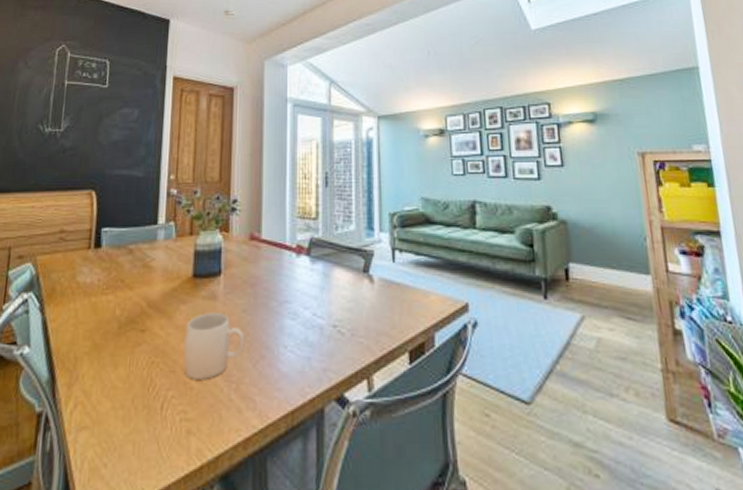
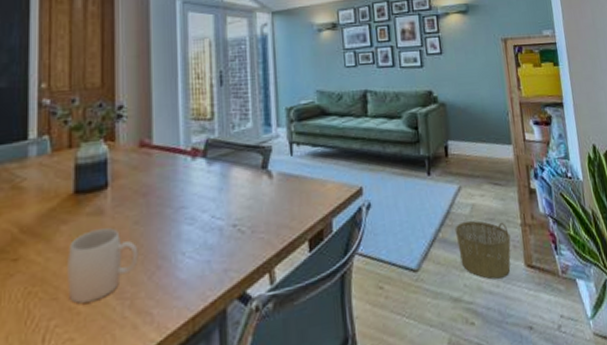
basket: none [576,358,648,429] -> present [455,220,511,279]

